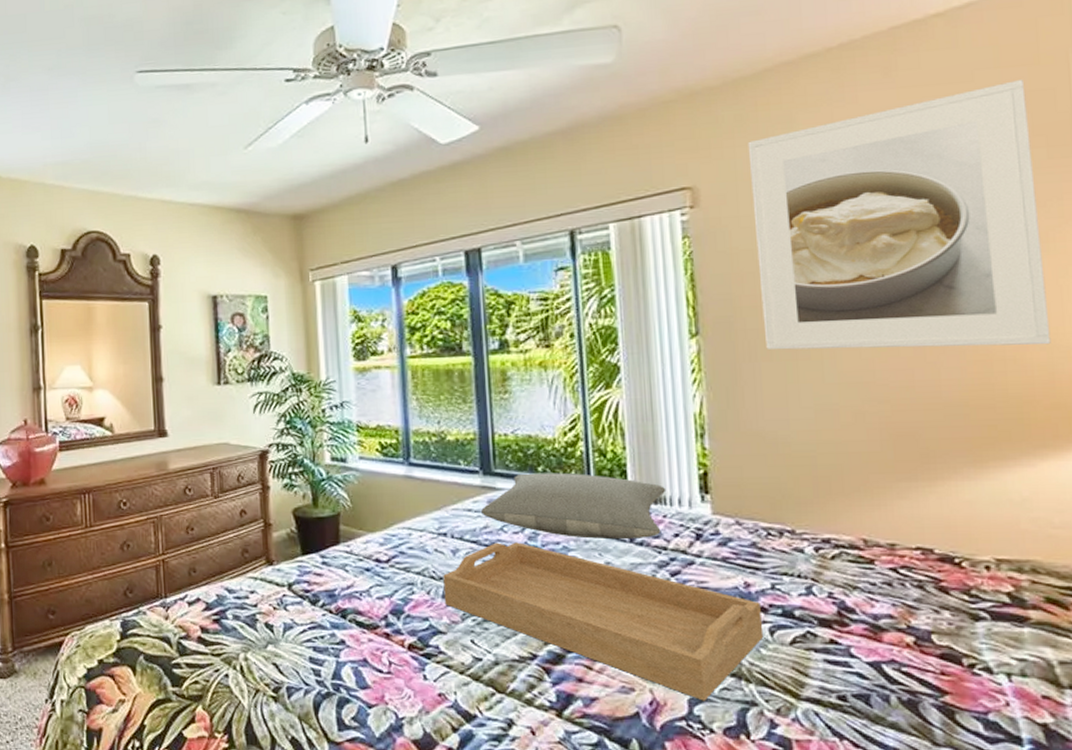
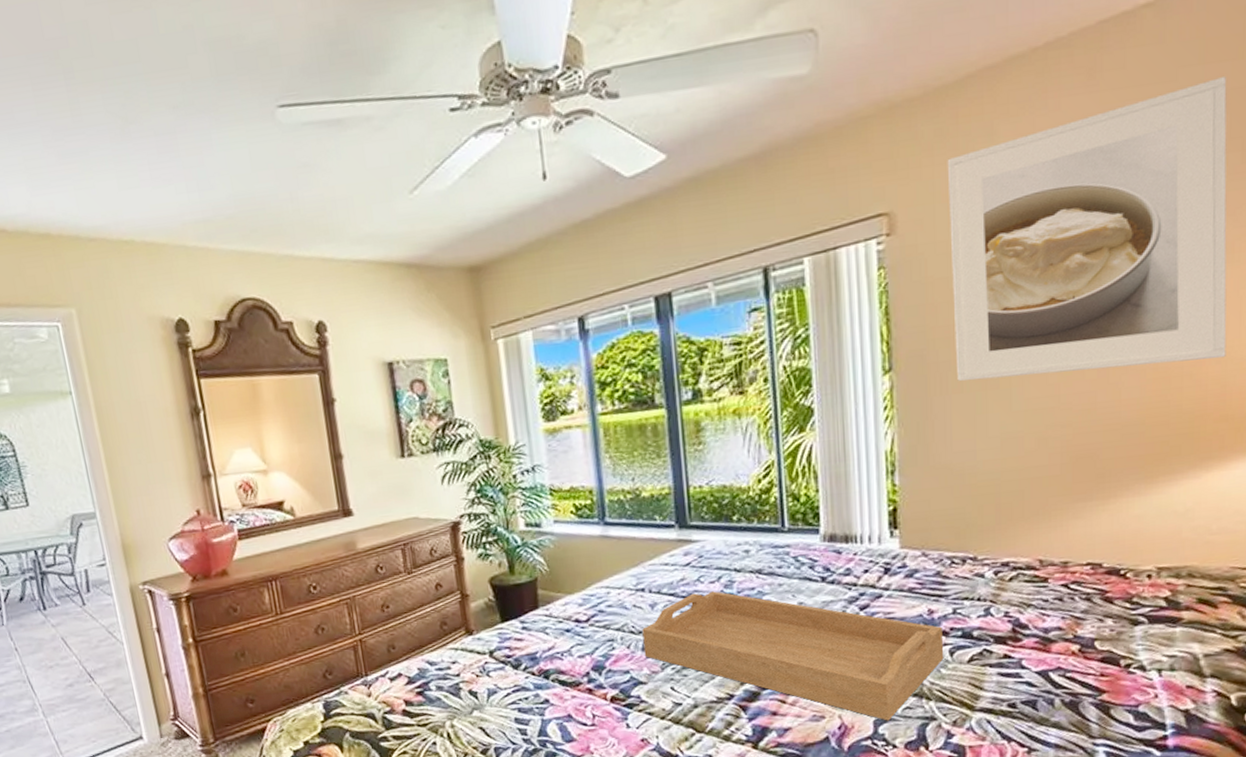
pillow: present [481,472,667,540] -> none [678,519,857,582]

